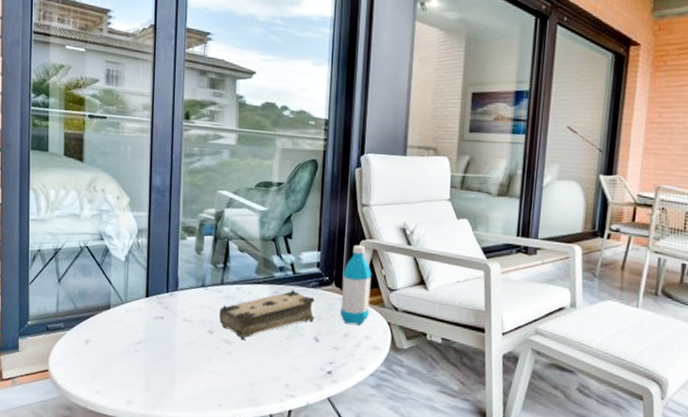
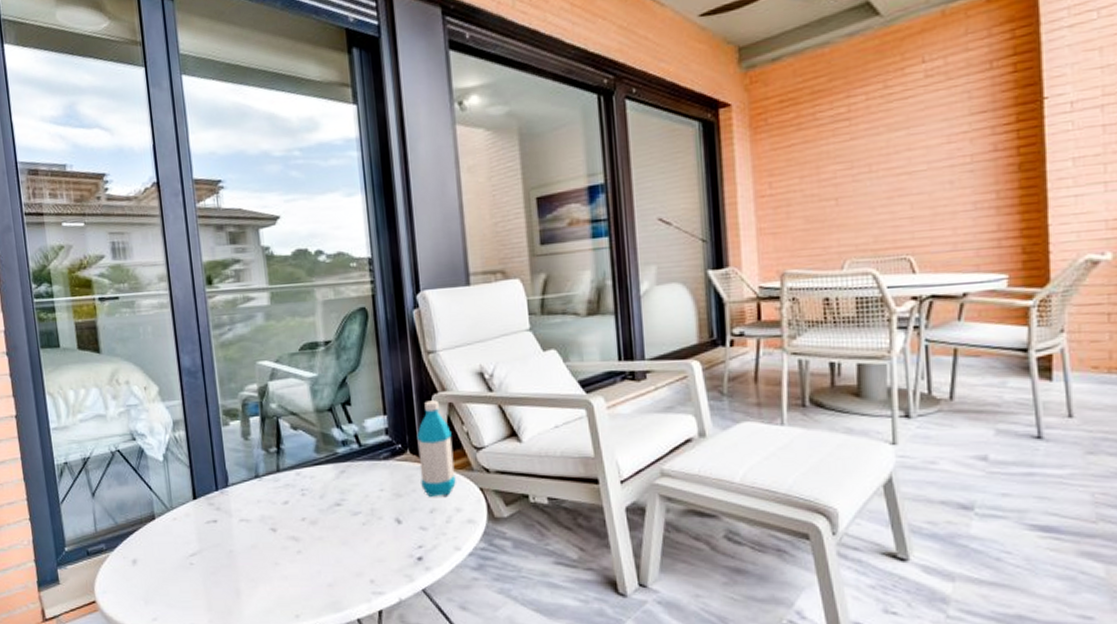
book: present [219,289,316,341] -> none [280,465,393,535]

